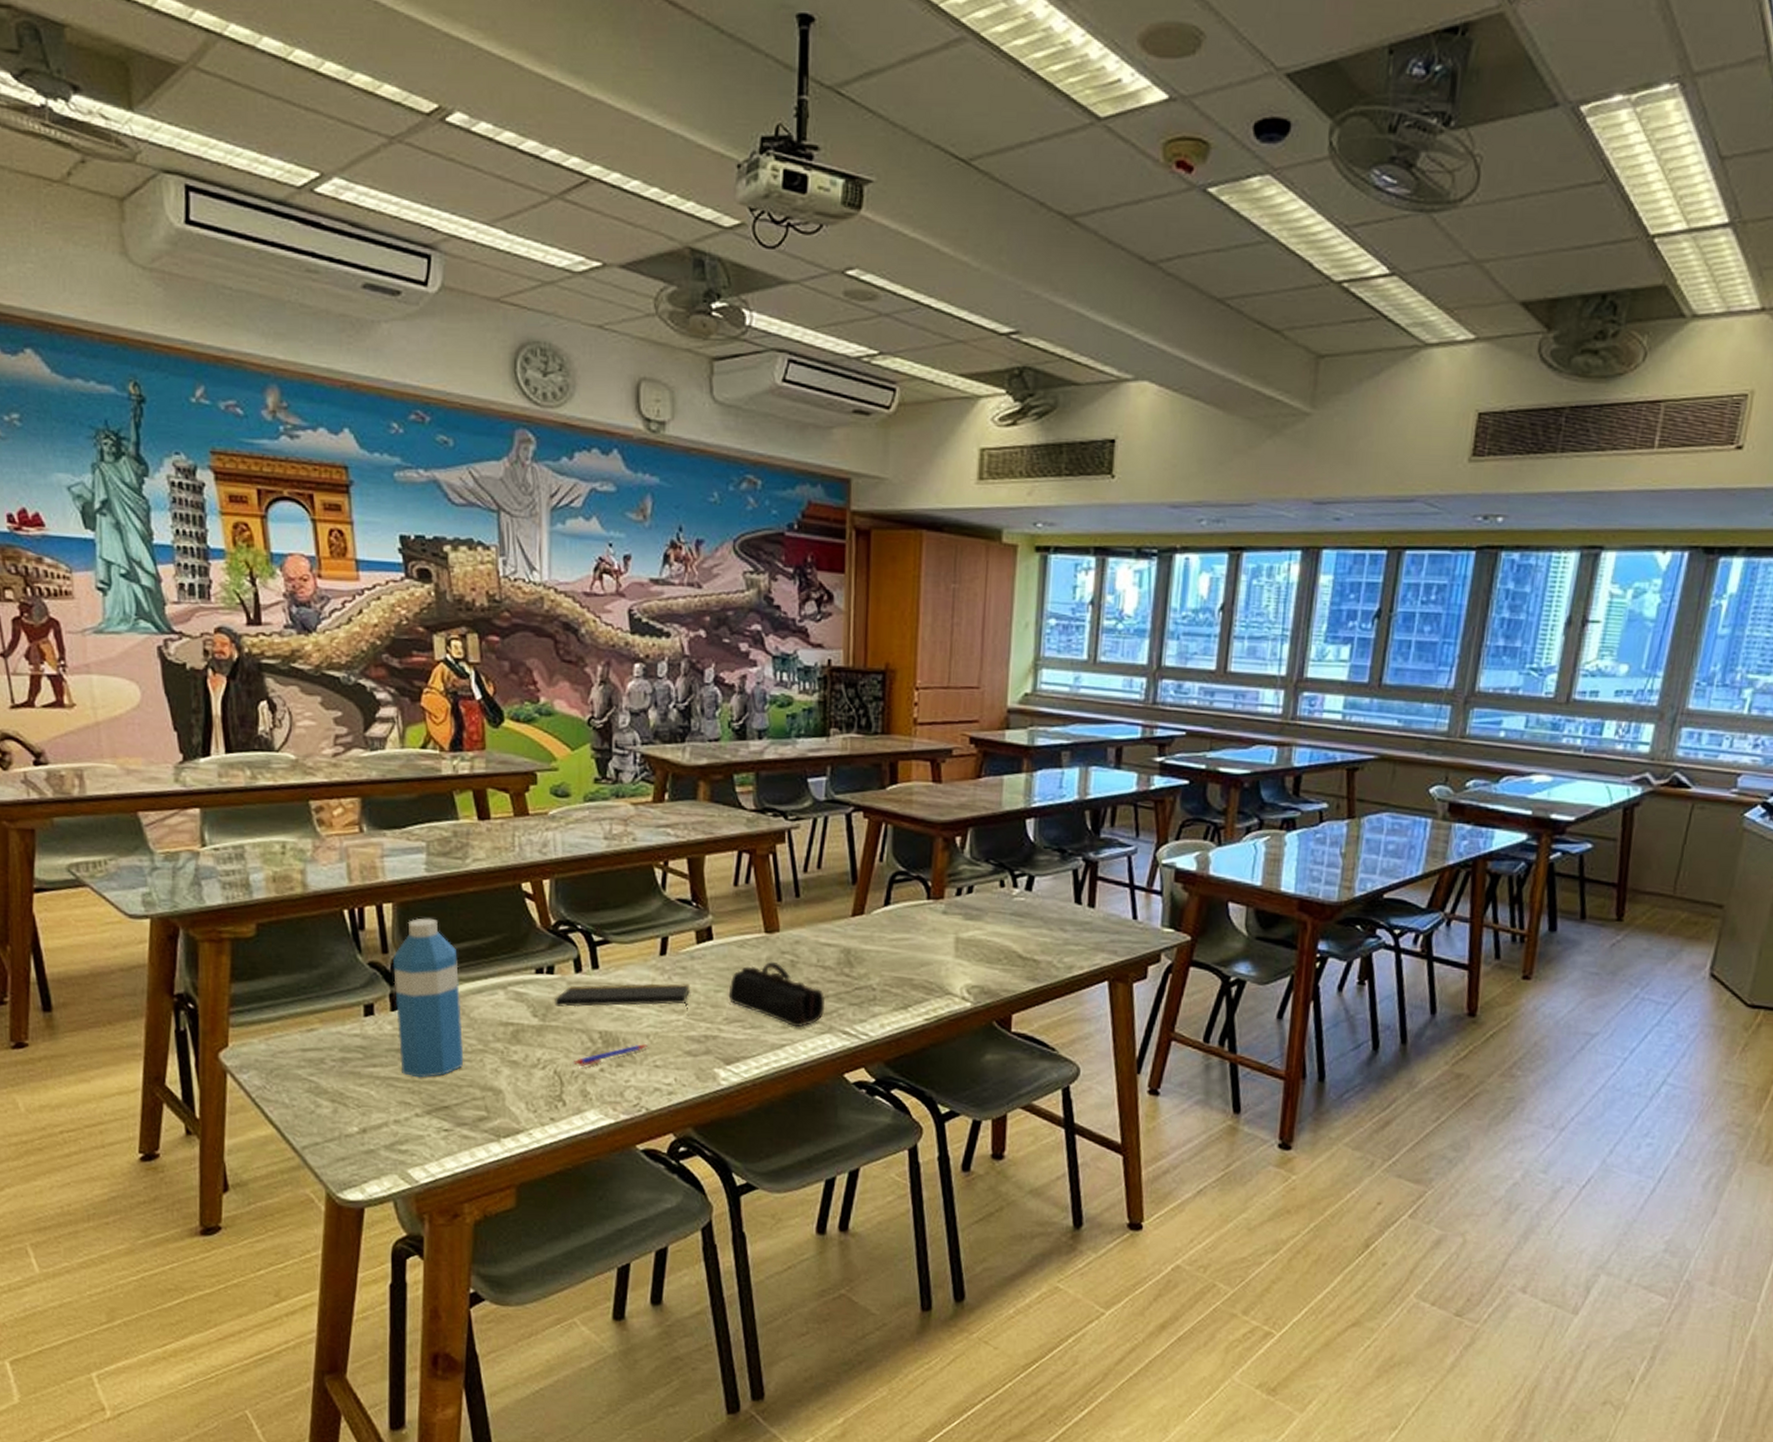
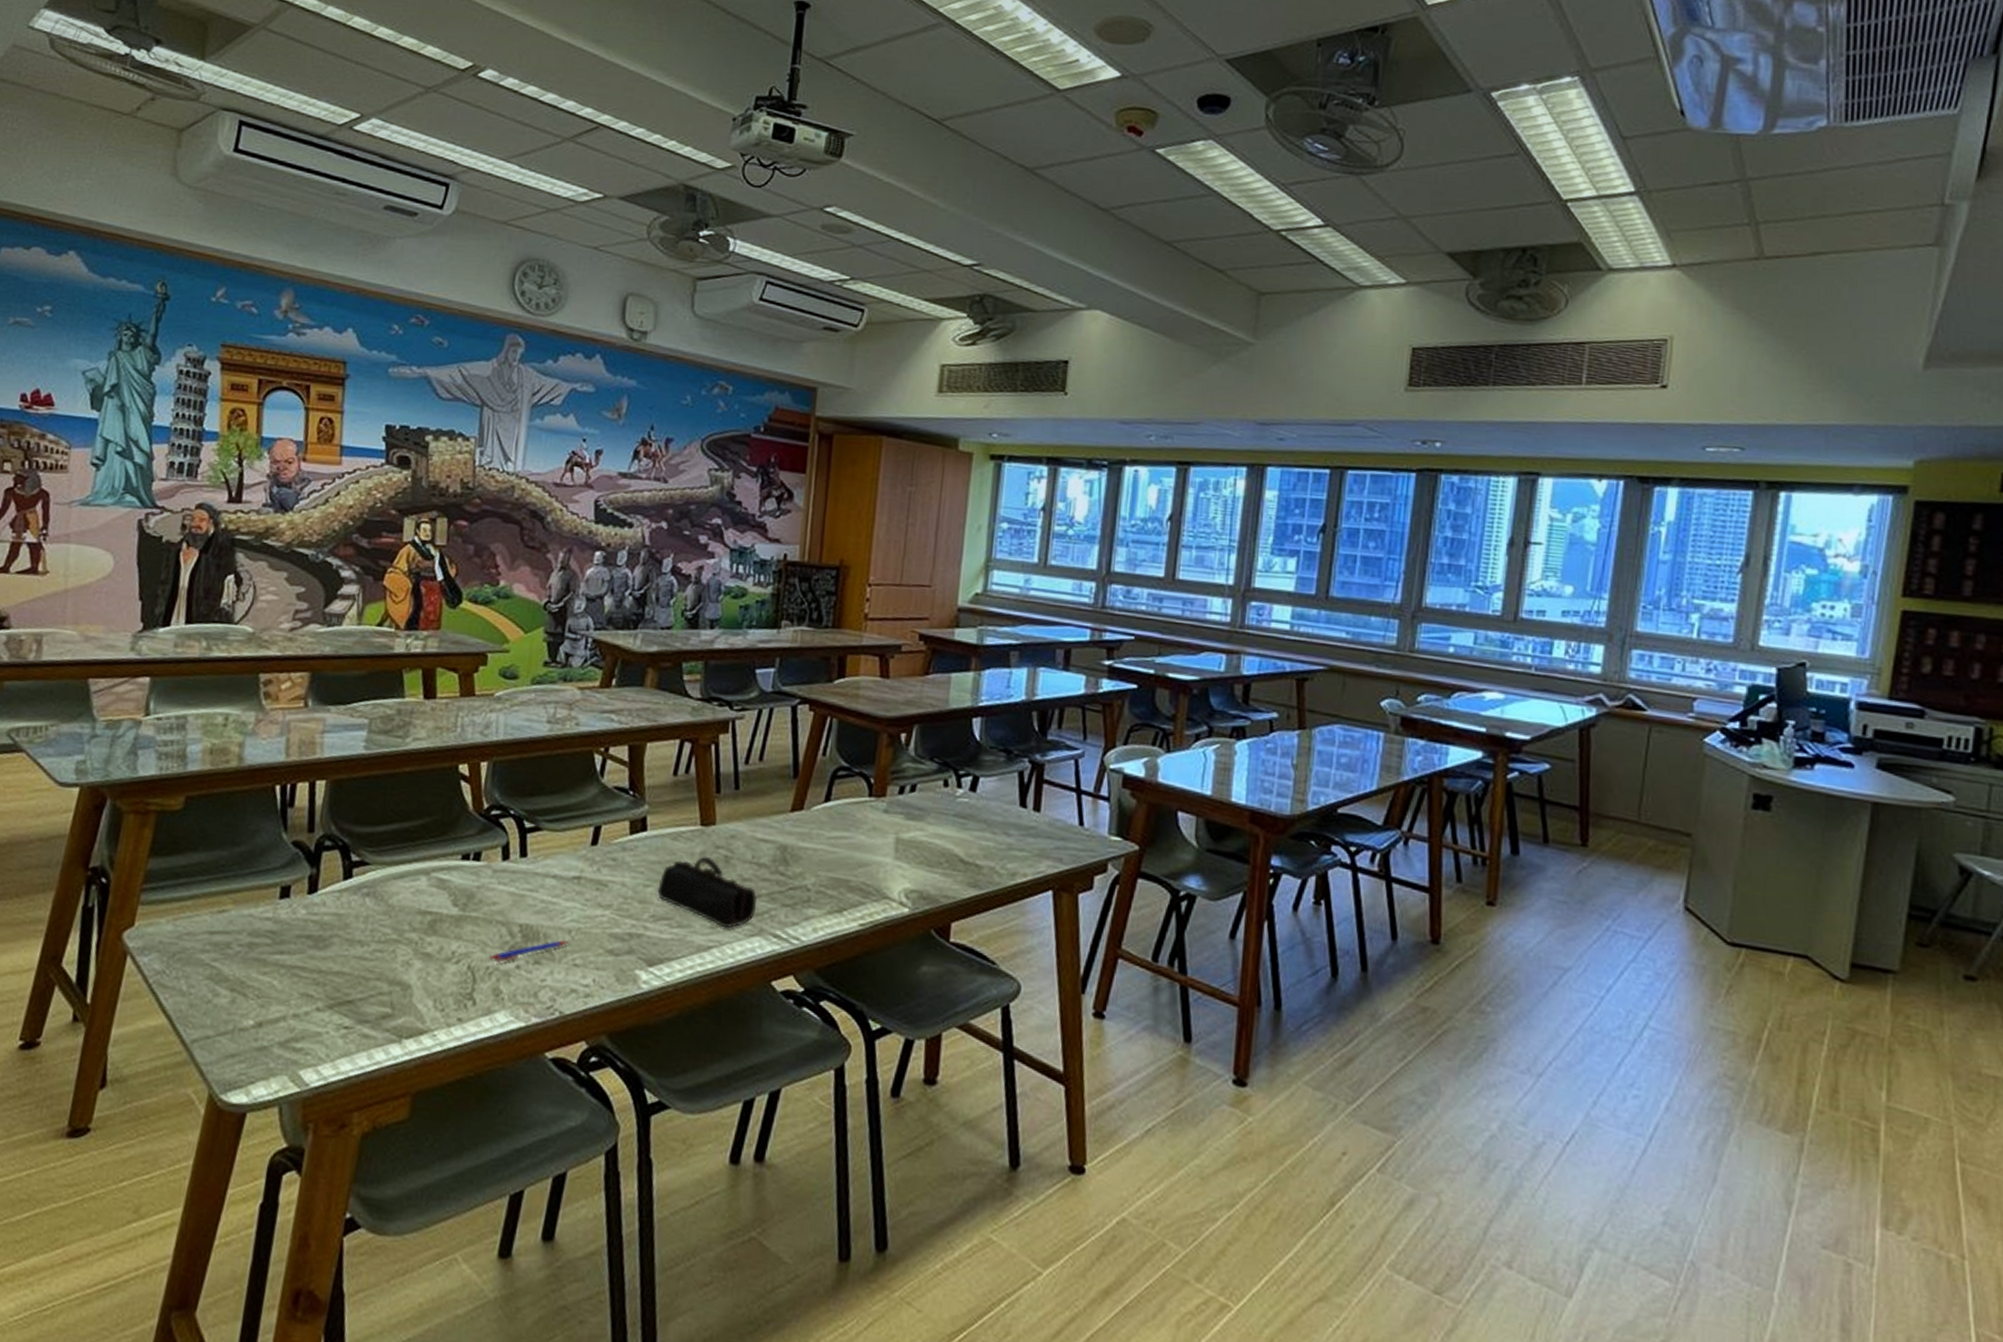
water bottle: present [393,918,464,1078] -> none [309,797,384,968]
notepad: present [555,983,691,1017] -> none [477,874,620,912]

